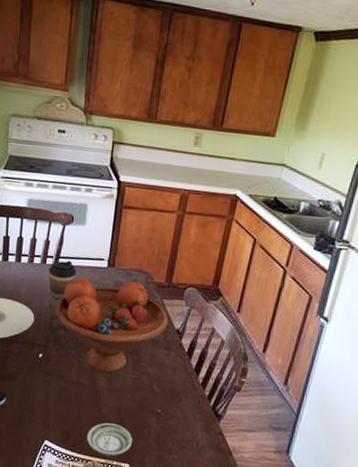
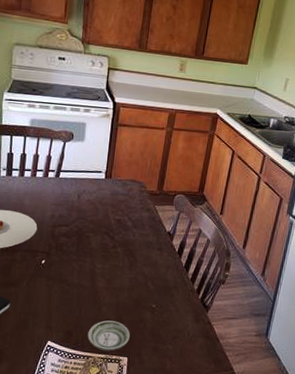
coffee cup: present [48,260,77,300] -> none [50,174,77,210]
fruit bowl: present [55,277,169,373] -> none [57,189,161,274]

